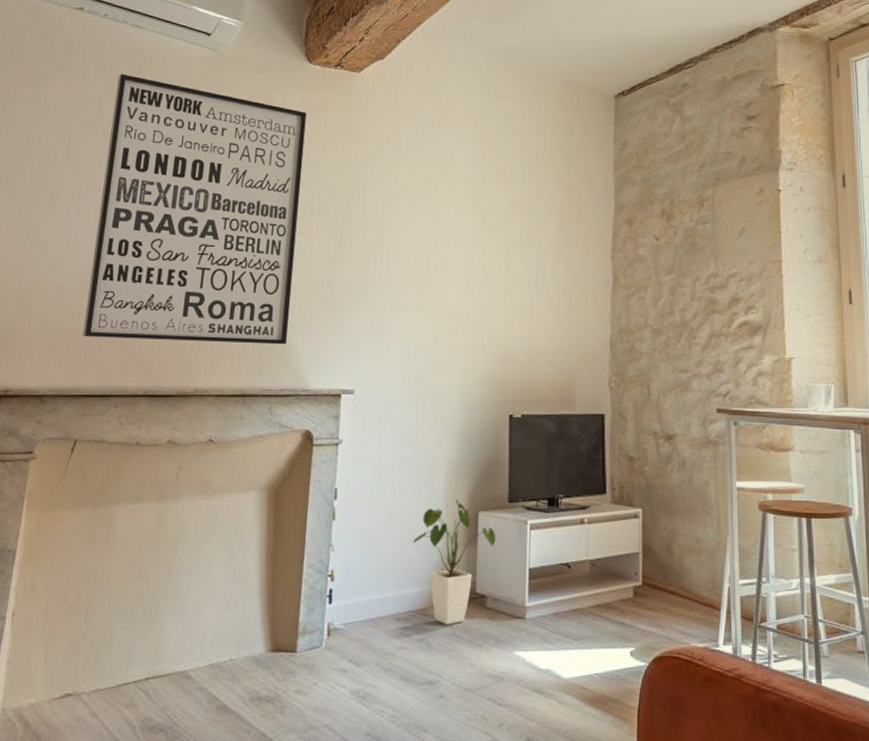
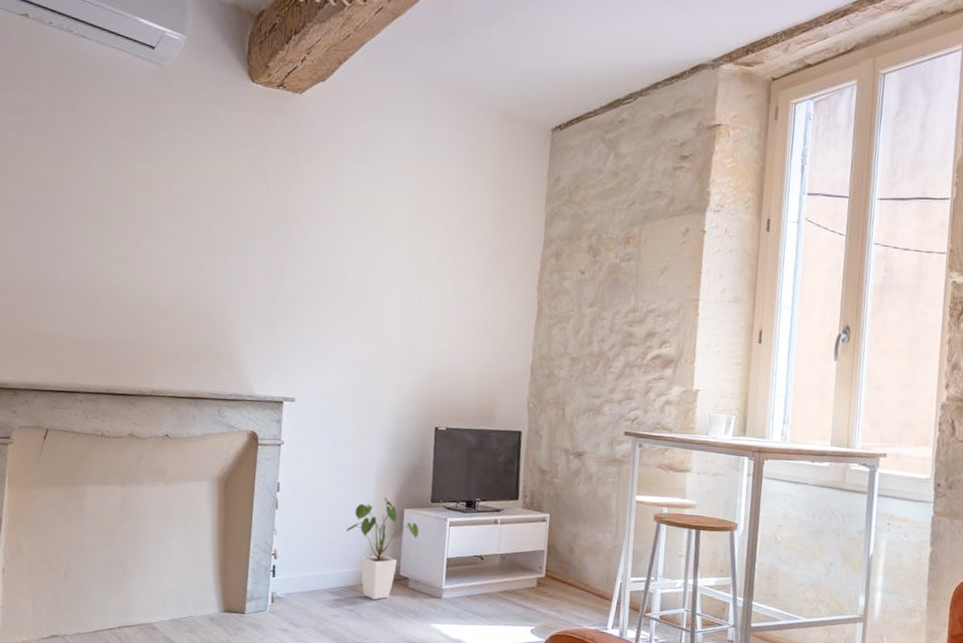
wall art: present [83,74,307,345] -> none [47,85,250,355]

